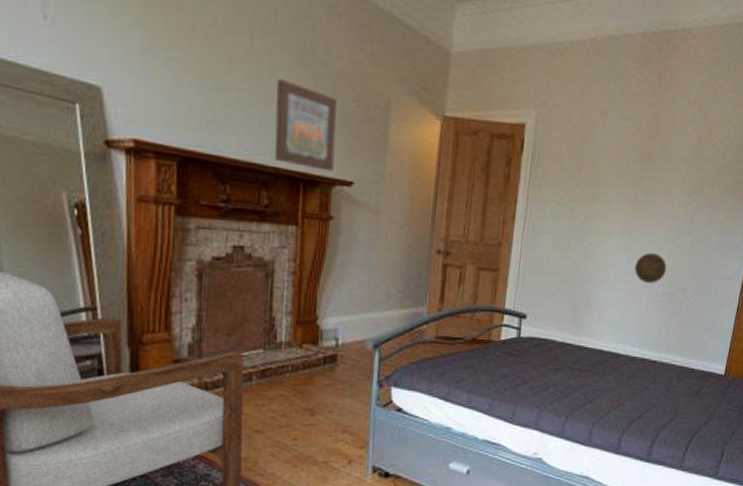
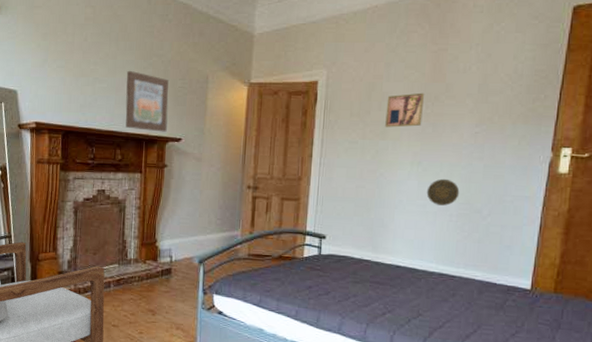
wall art: none [596,150,640,191] -> present [385,92,425,128]

